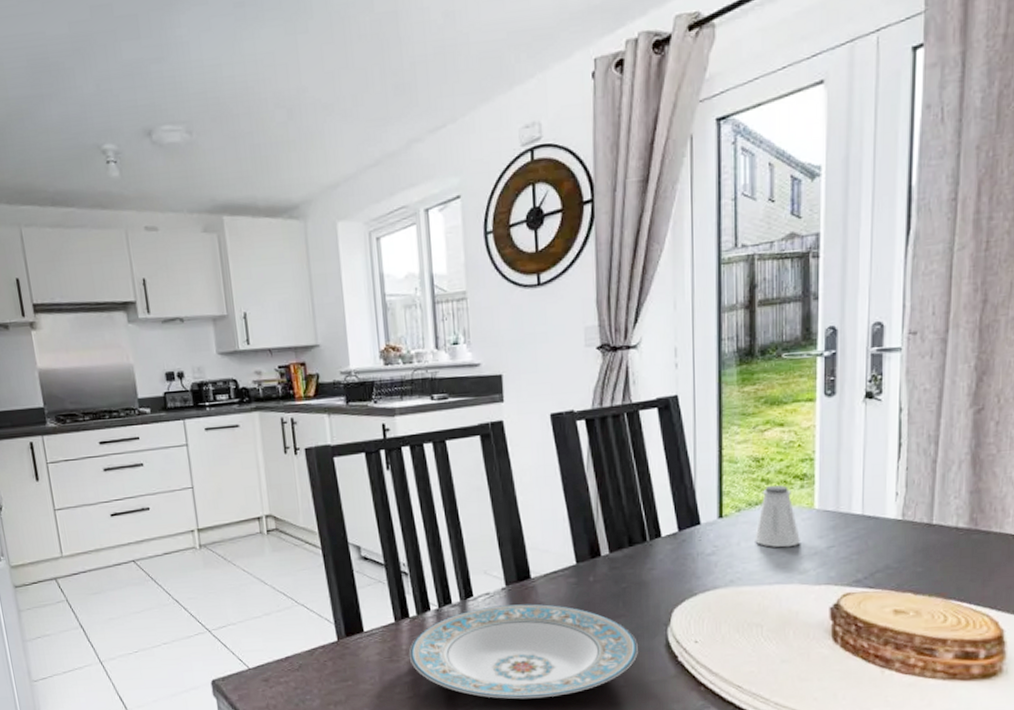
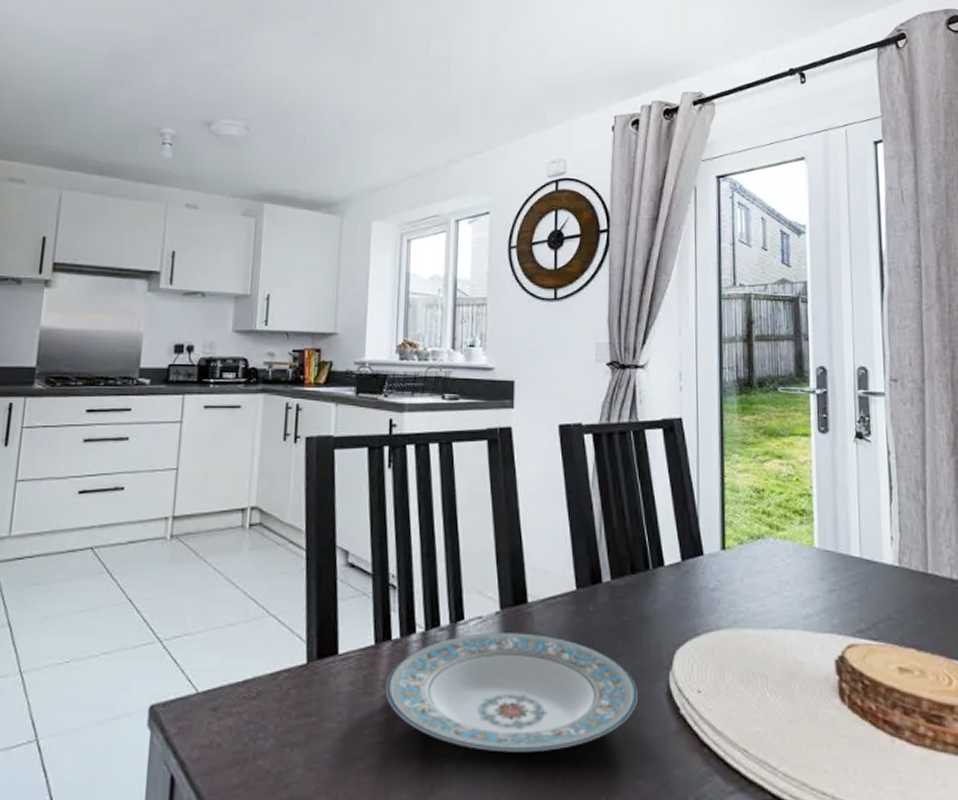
saltshaker: present [755,485,801,548] -> none [757,518,803,588]

